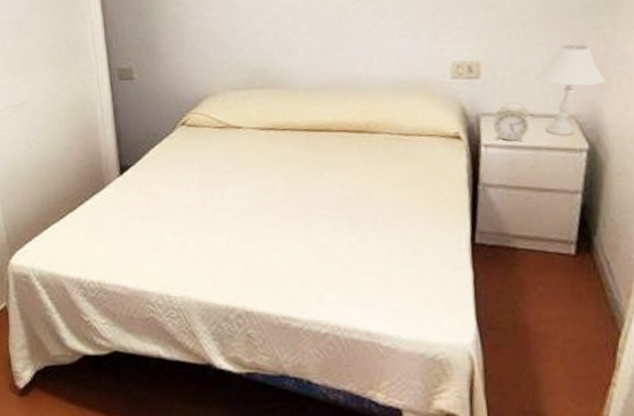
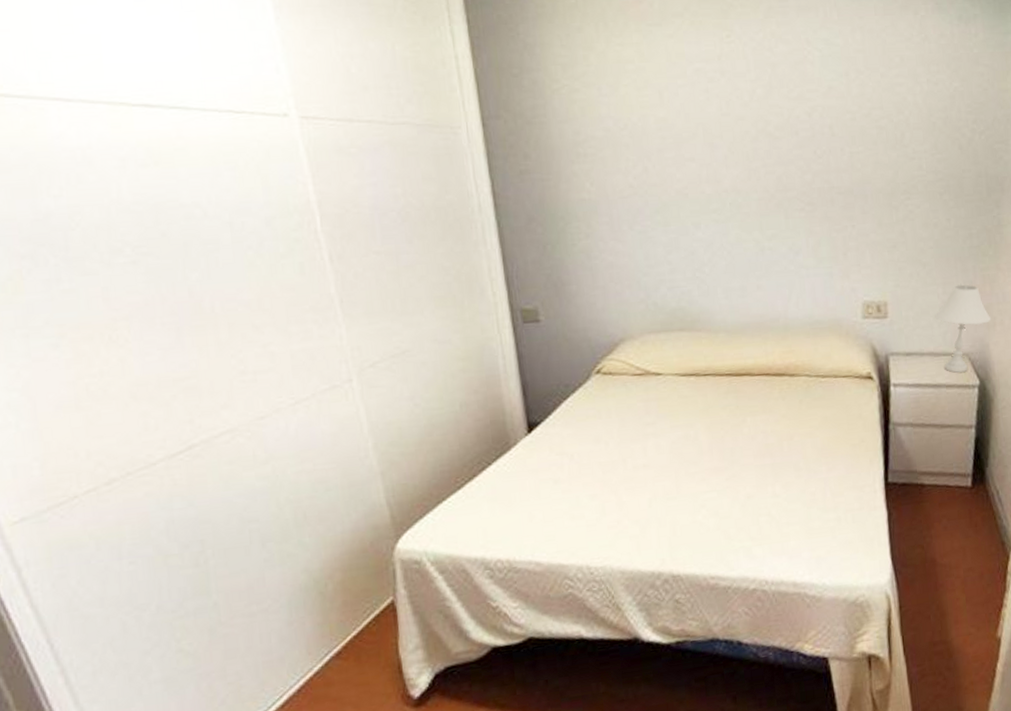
alarm clock: present [493,101,530,141] -> none [900,340,931,379]

